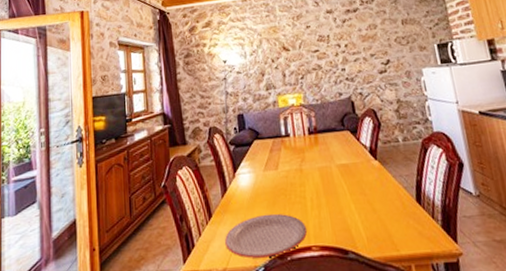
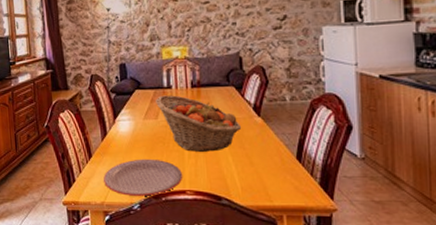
fruit basket: none [275,143,361,202] -> present [156,95,242,152]

